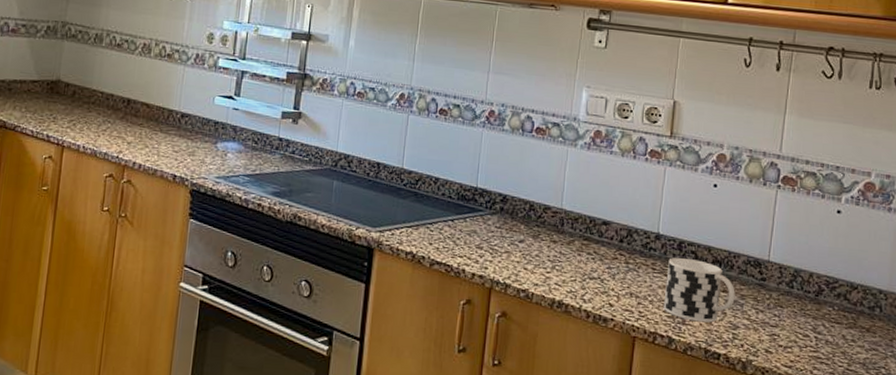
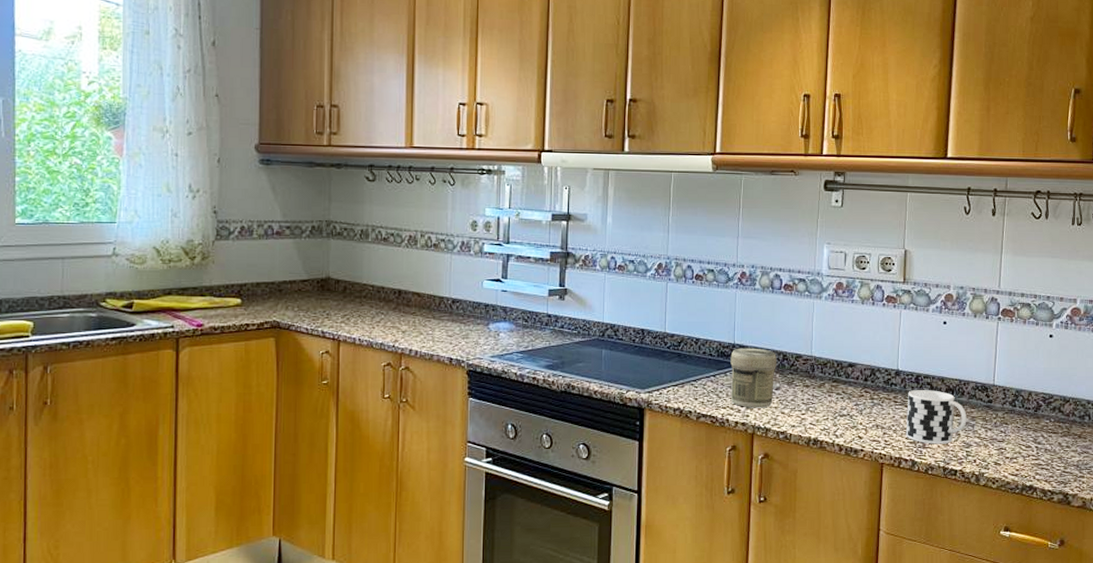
jar: none [469,192,523,261] -> present [730,348,777,408]

